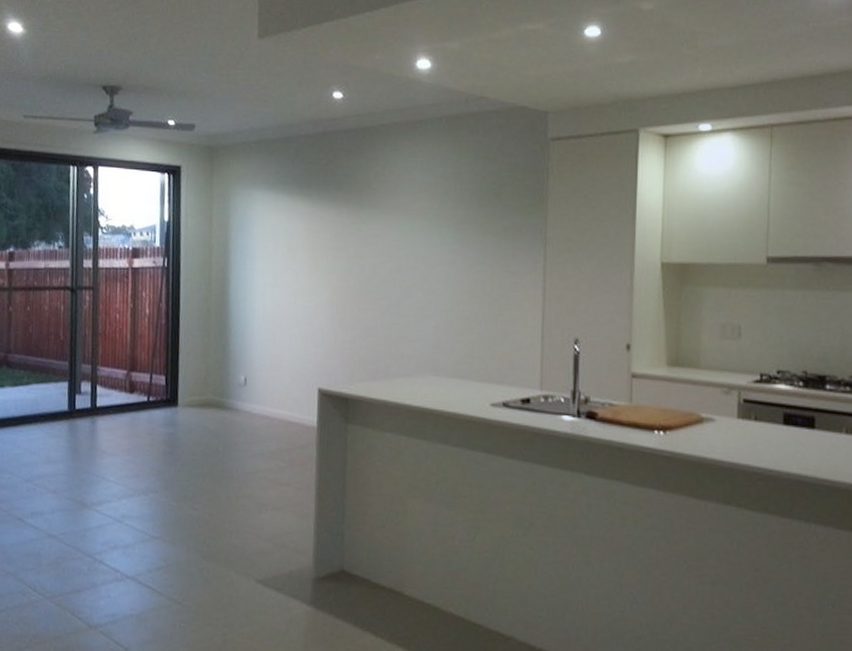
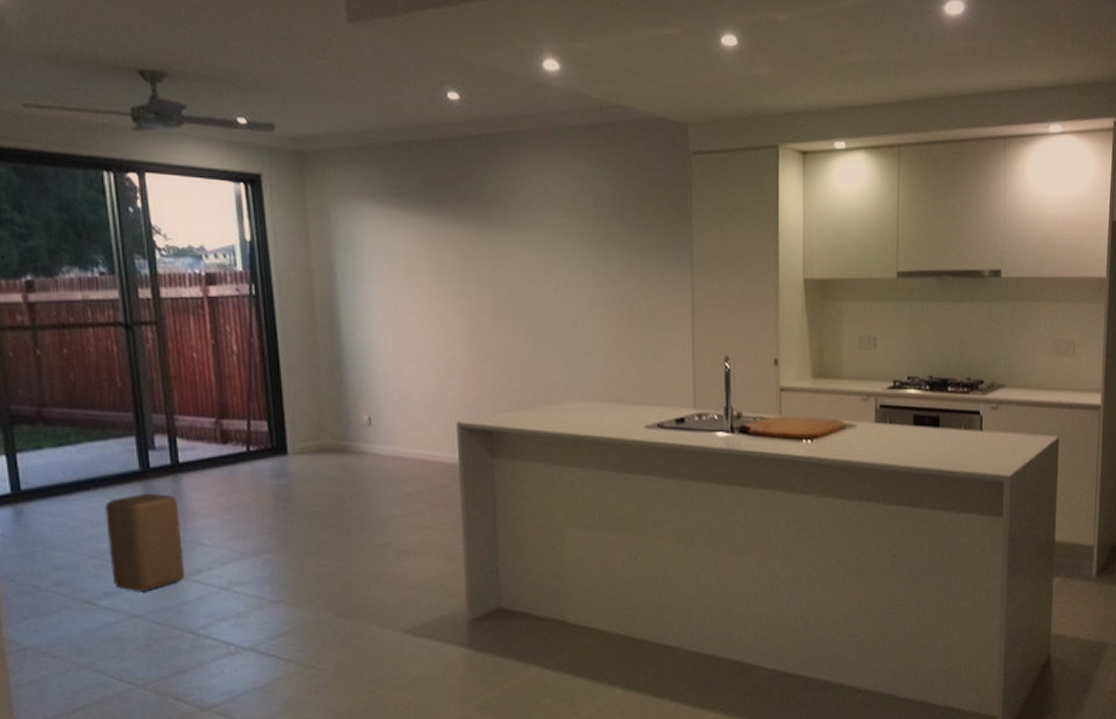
stool: none [39,430,92,516] -> present [105,493,186,592]

